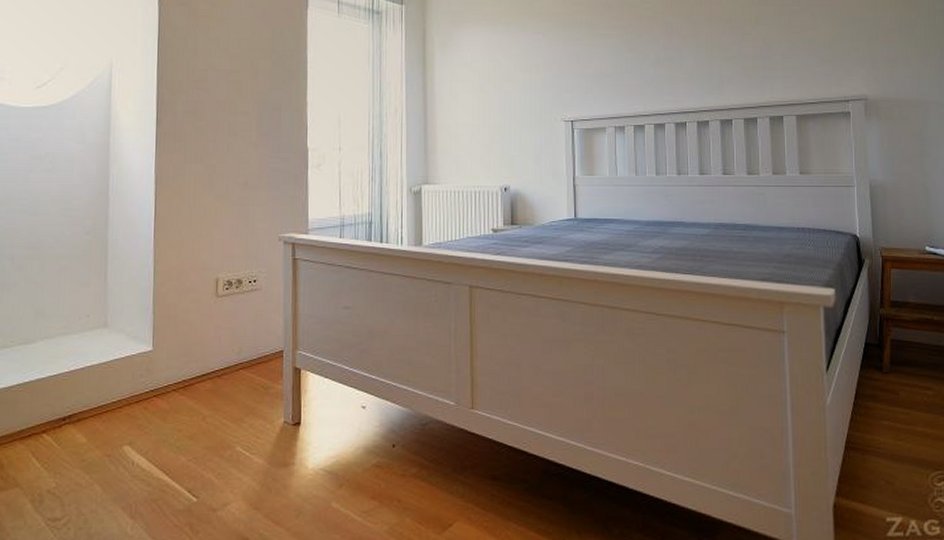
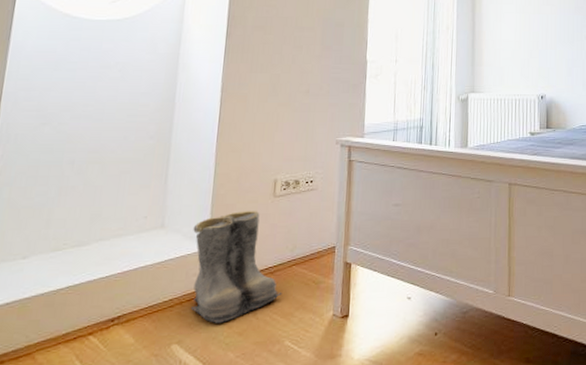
boots: none [136,311,231,427] -> present [190,211,282,324]

